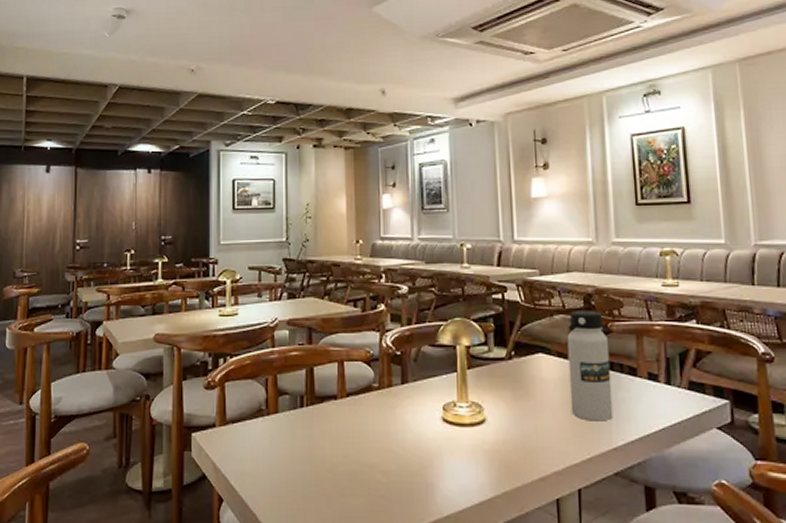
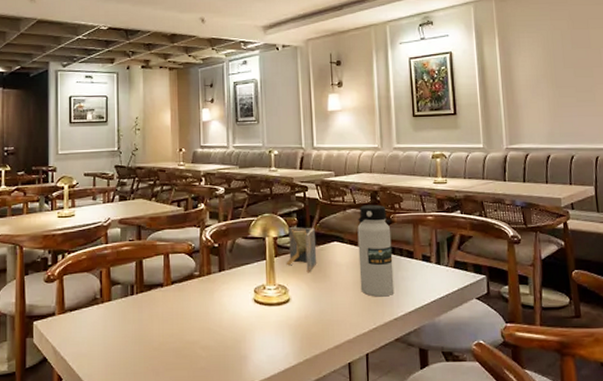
napkin holder: none [480,335,518,390] -> present [286,227,317,273]

